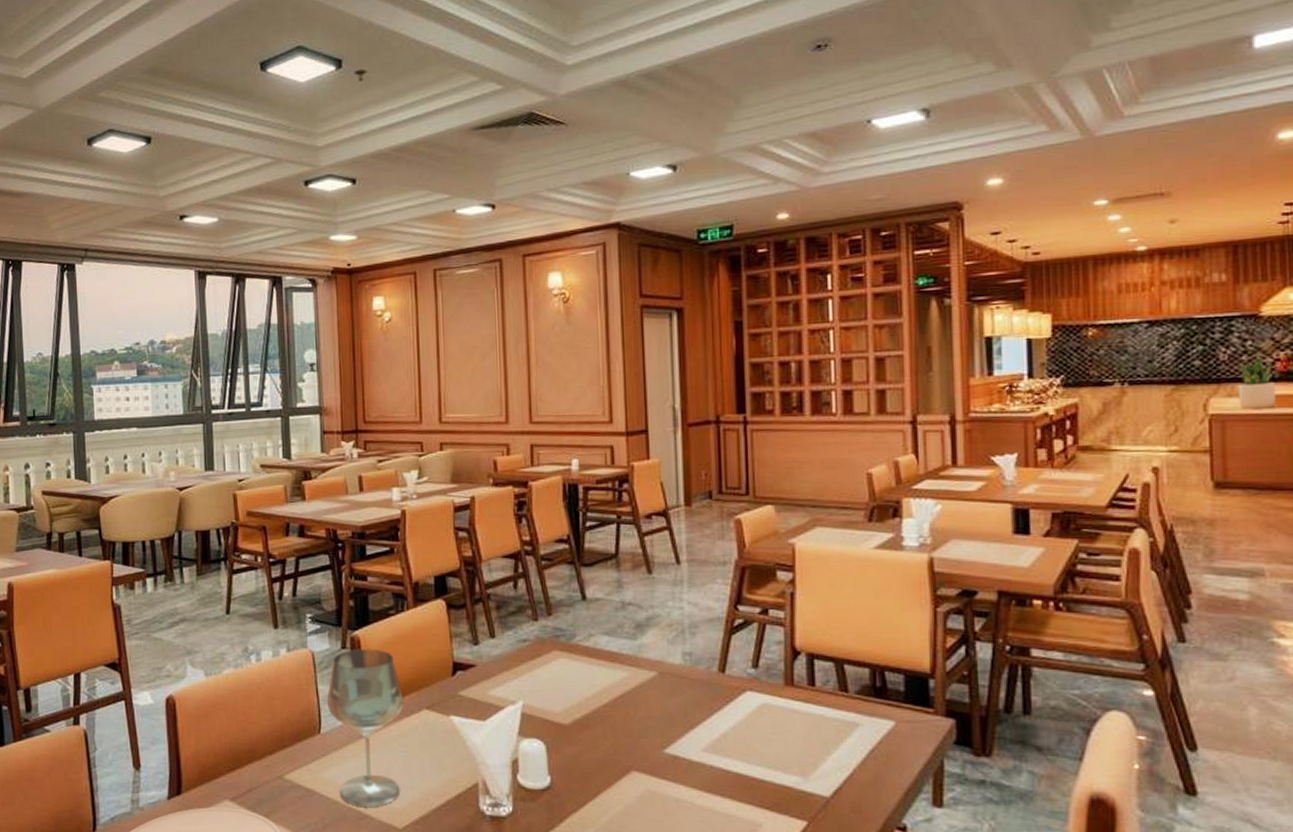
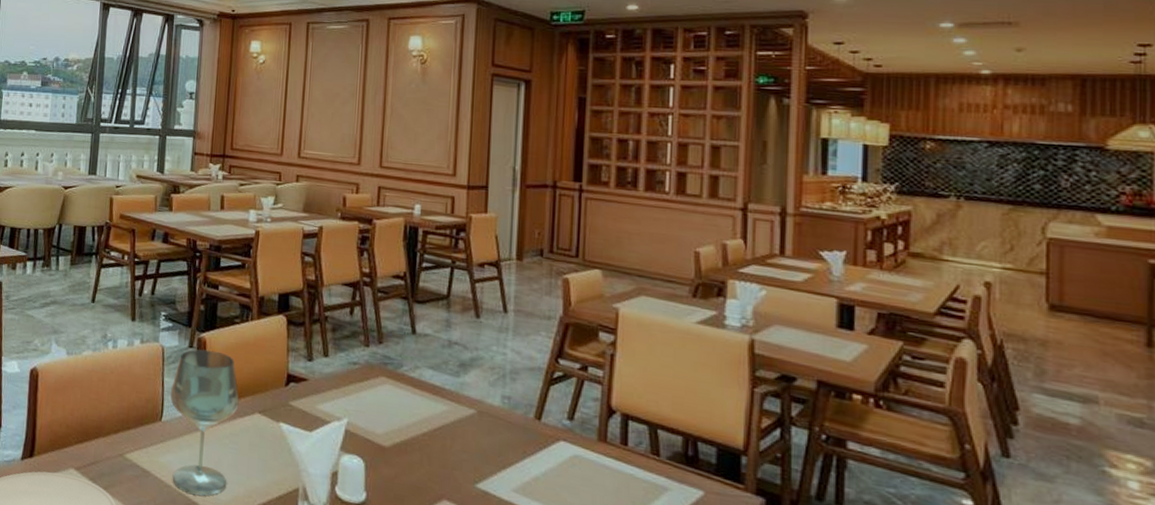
planter: present [1238,358,1277,410] -> none [1079,189,1120,240]

